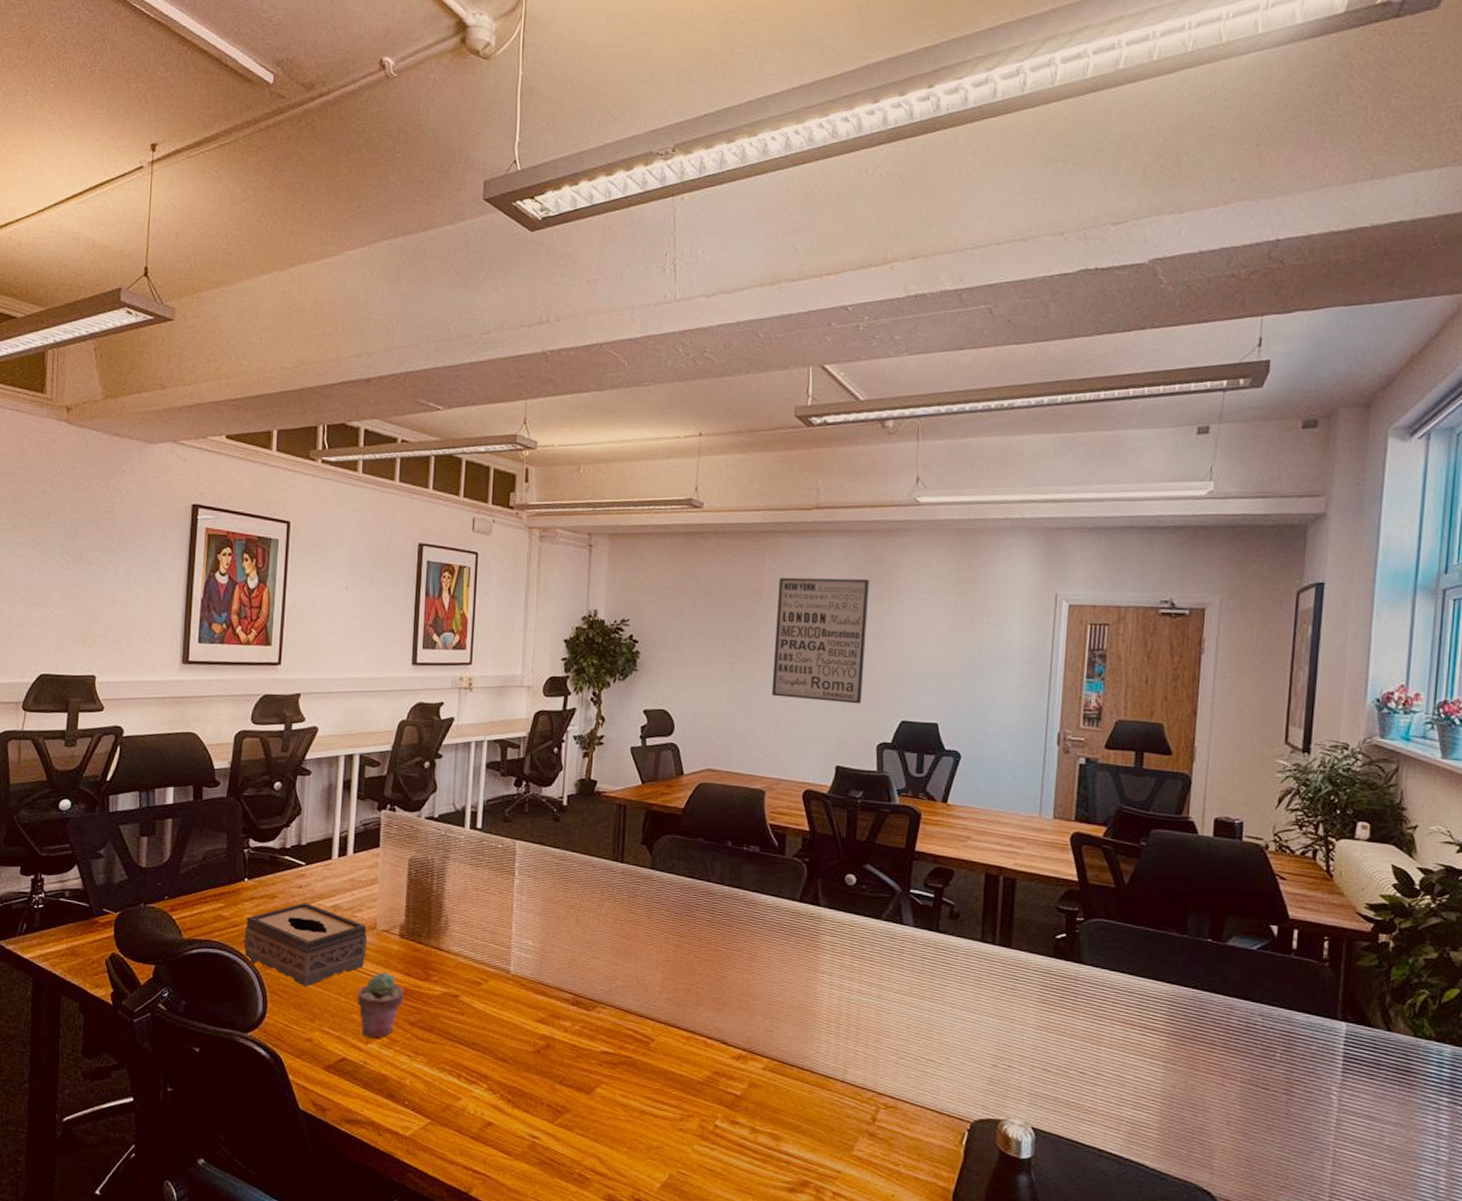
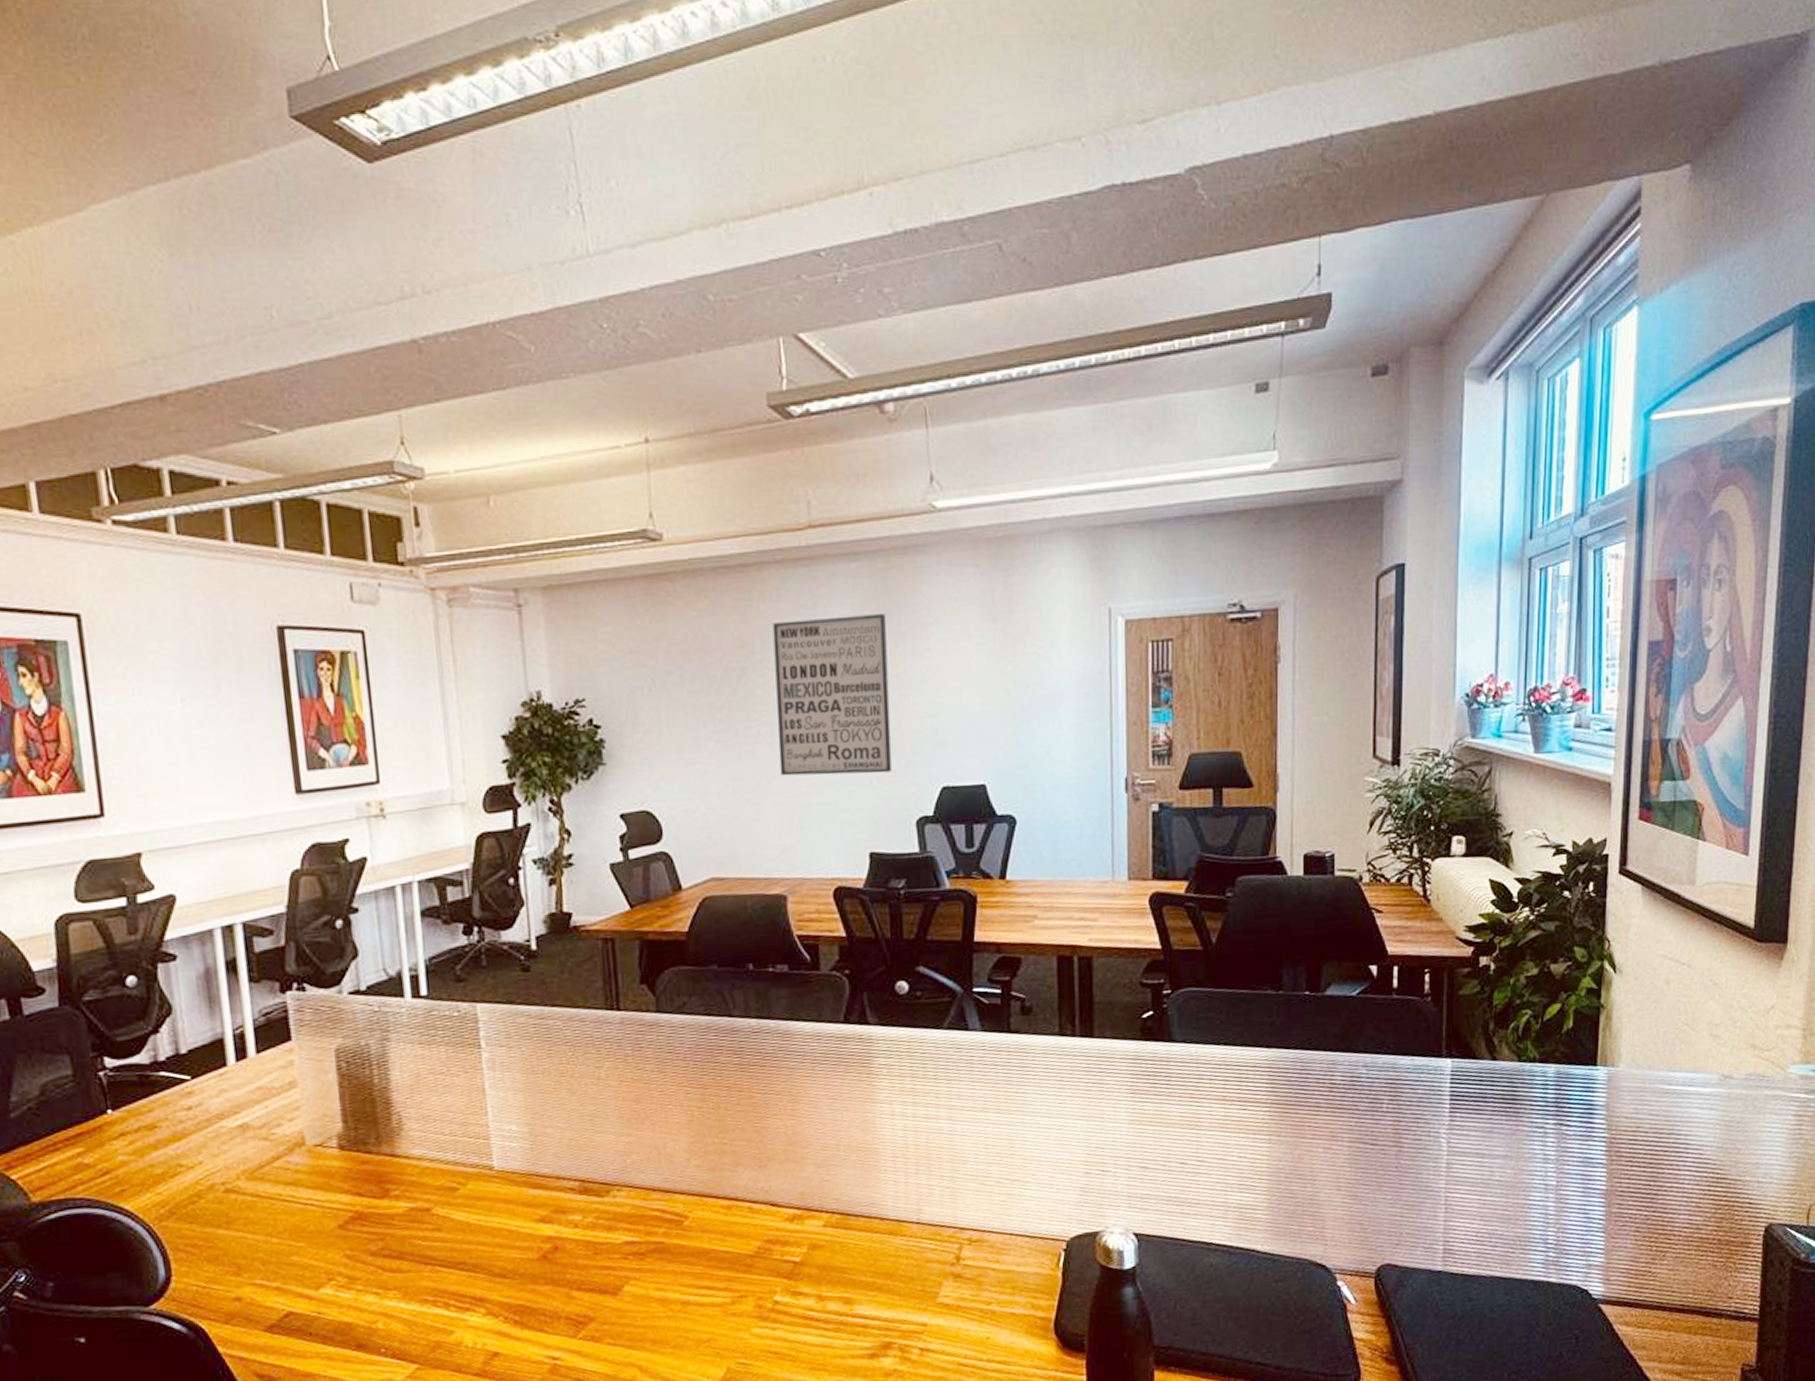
tissue box: present [243,903,367,986] -> none [119,1127,297,1234]
potted succulent: present [357,971,405,1039] -> none [293,1195,358,1282]

